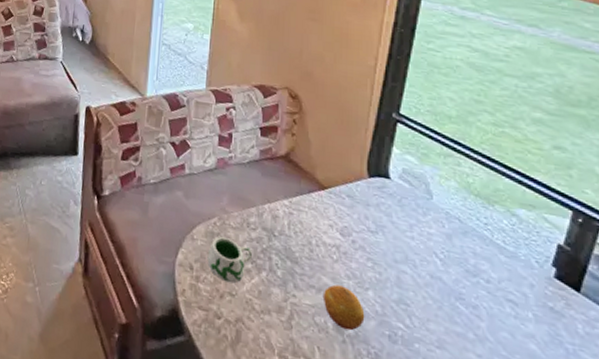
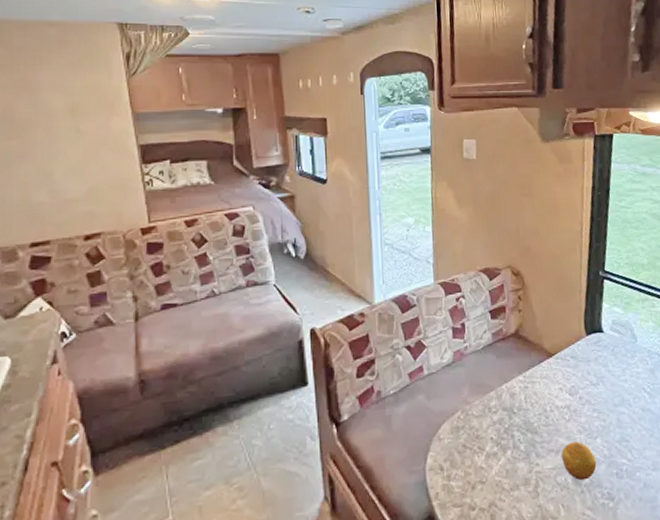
mug: present [207,236,253,283] -> none [455,427,497,472]

